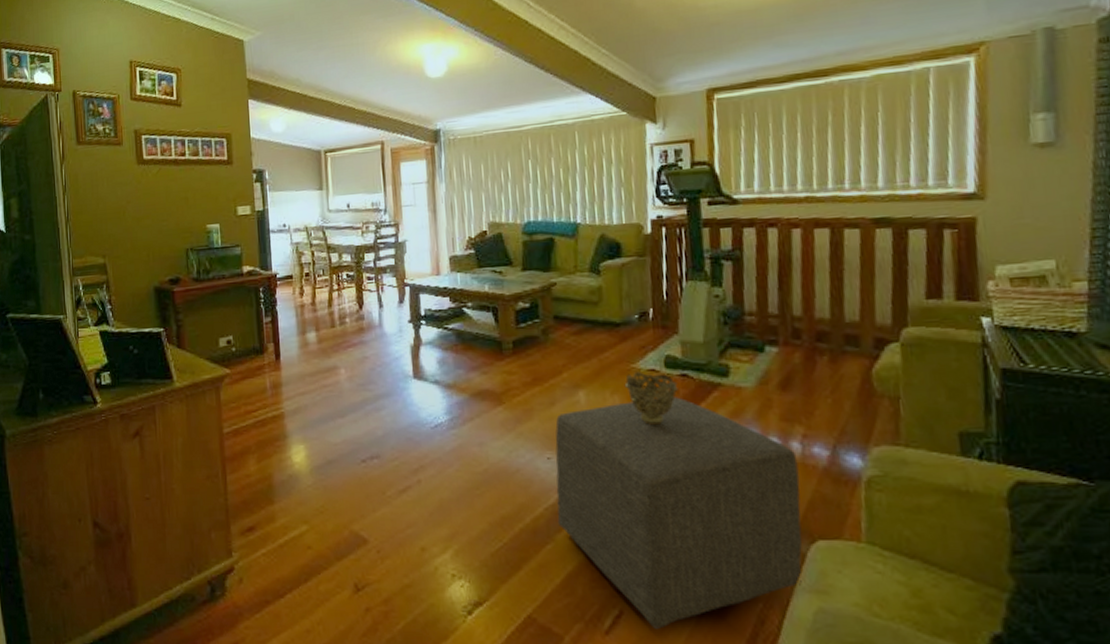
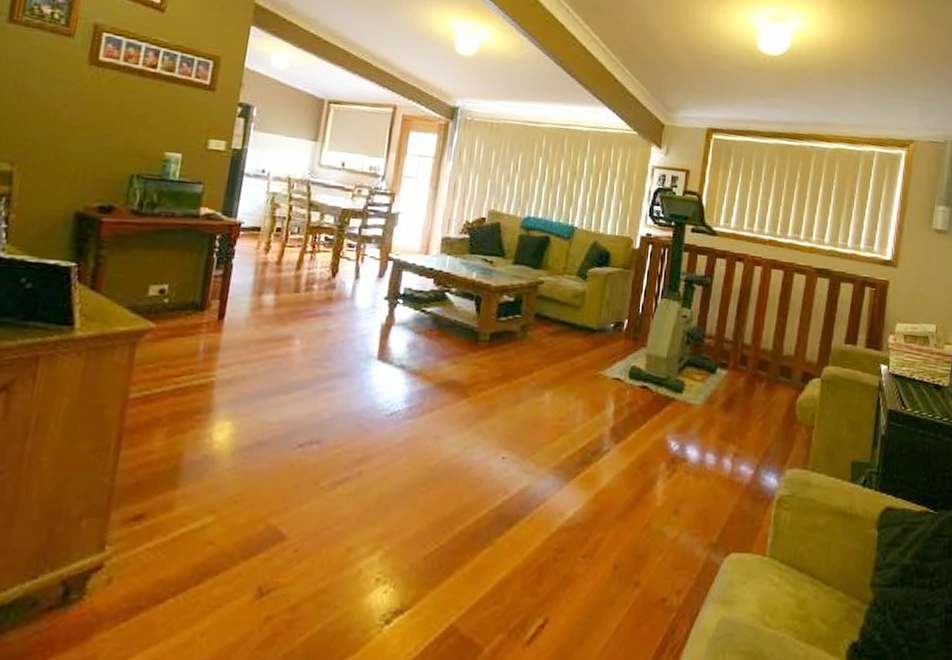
ottoman: present [555,397,803,629] -> none [500,406,727,639]
decorative bowl: present [624,371,678,426] -> none [589,379,638,434]

